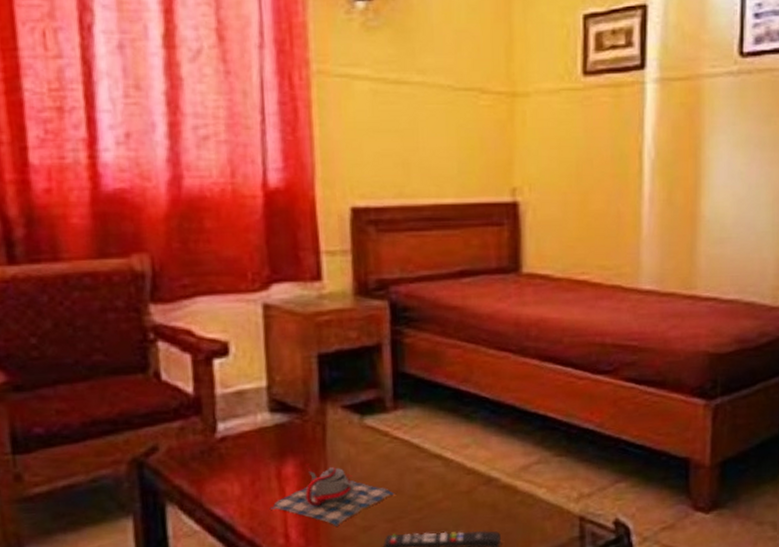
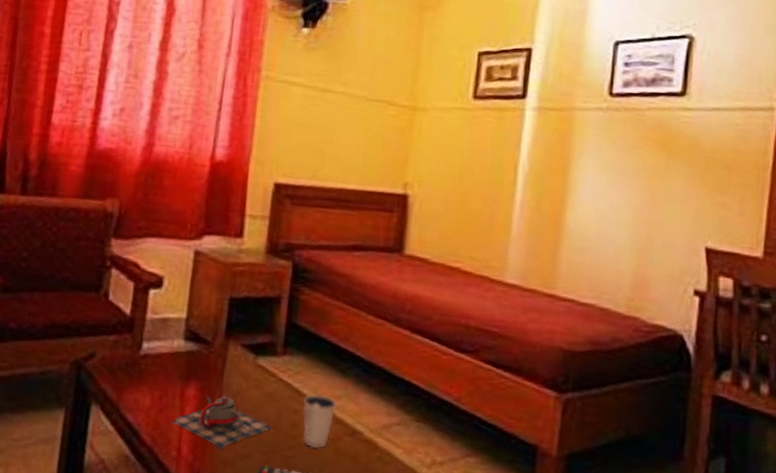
dixie cup: none [426,445,466,506] -> present [302,393,337,449]

